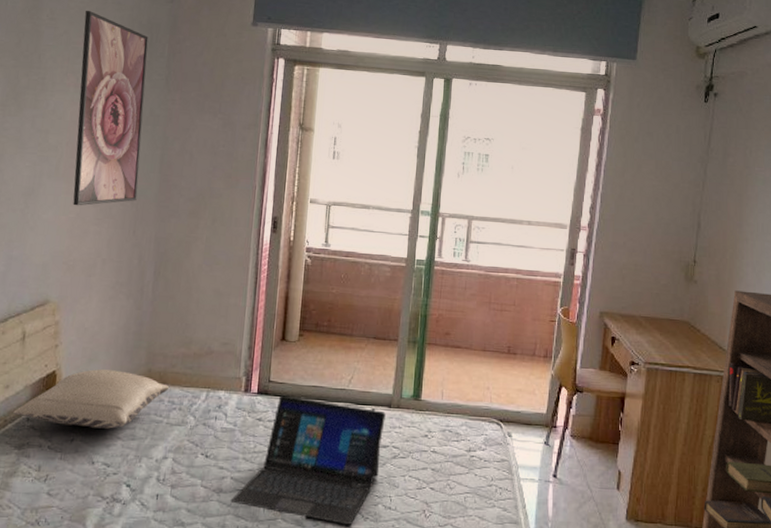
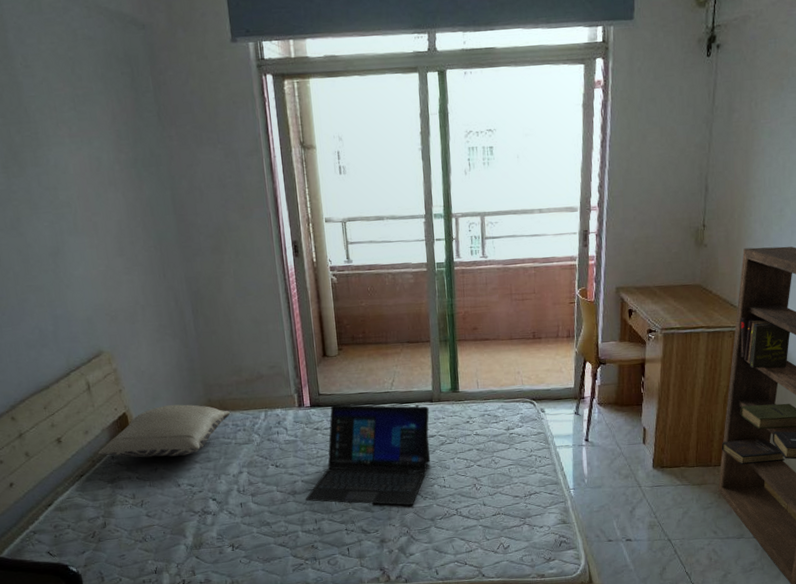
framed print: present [73,11,149,206] -> none [58,51,159,259]

